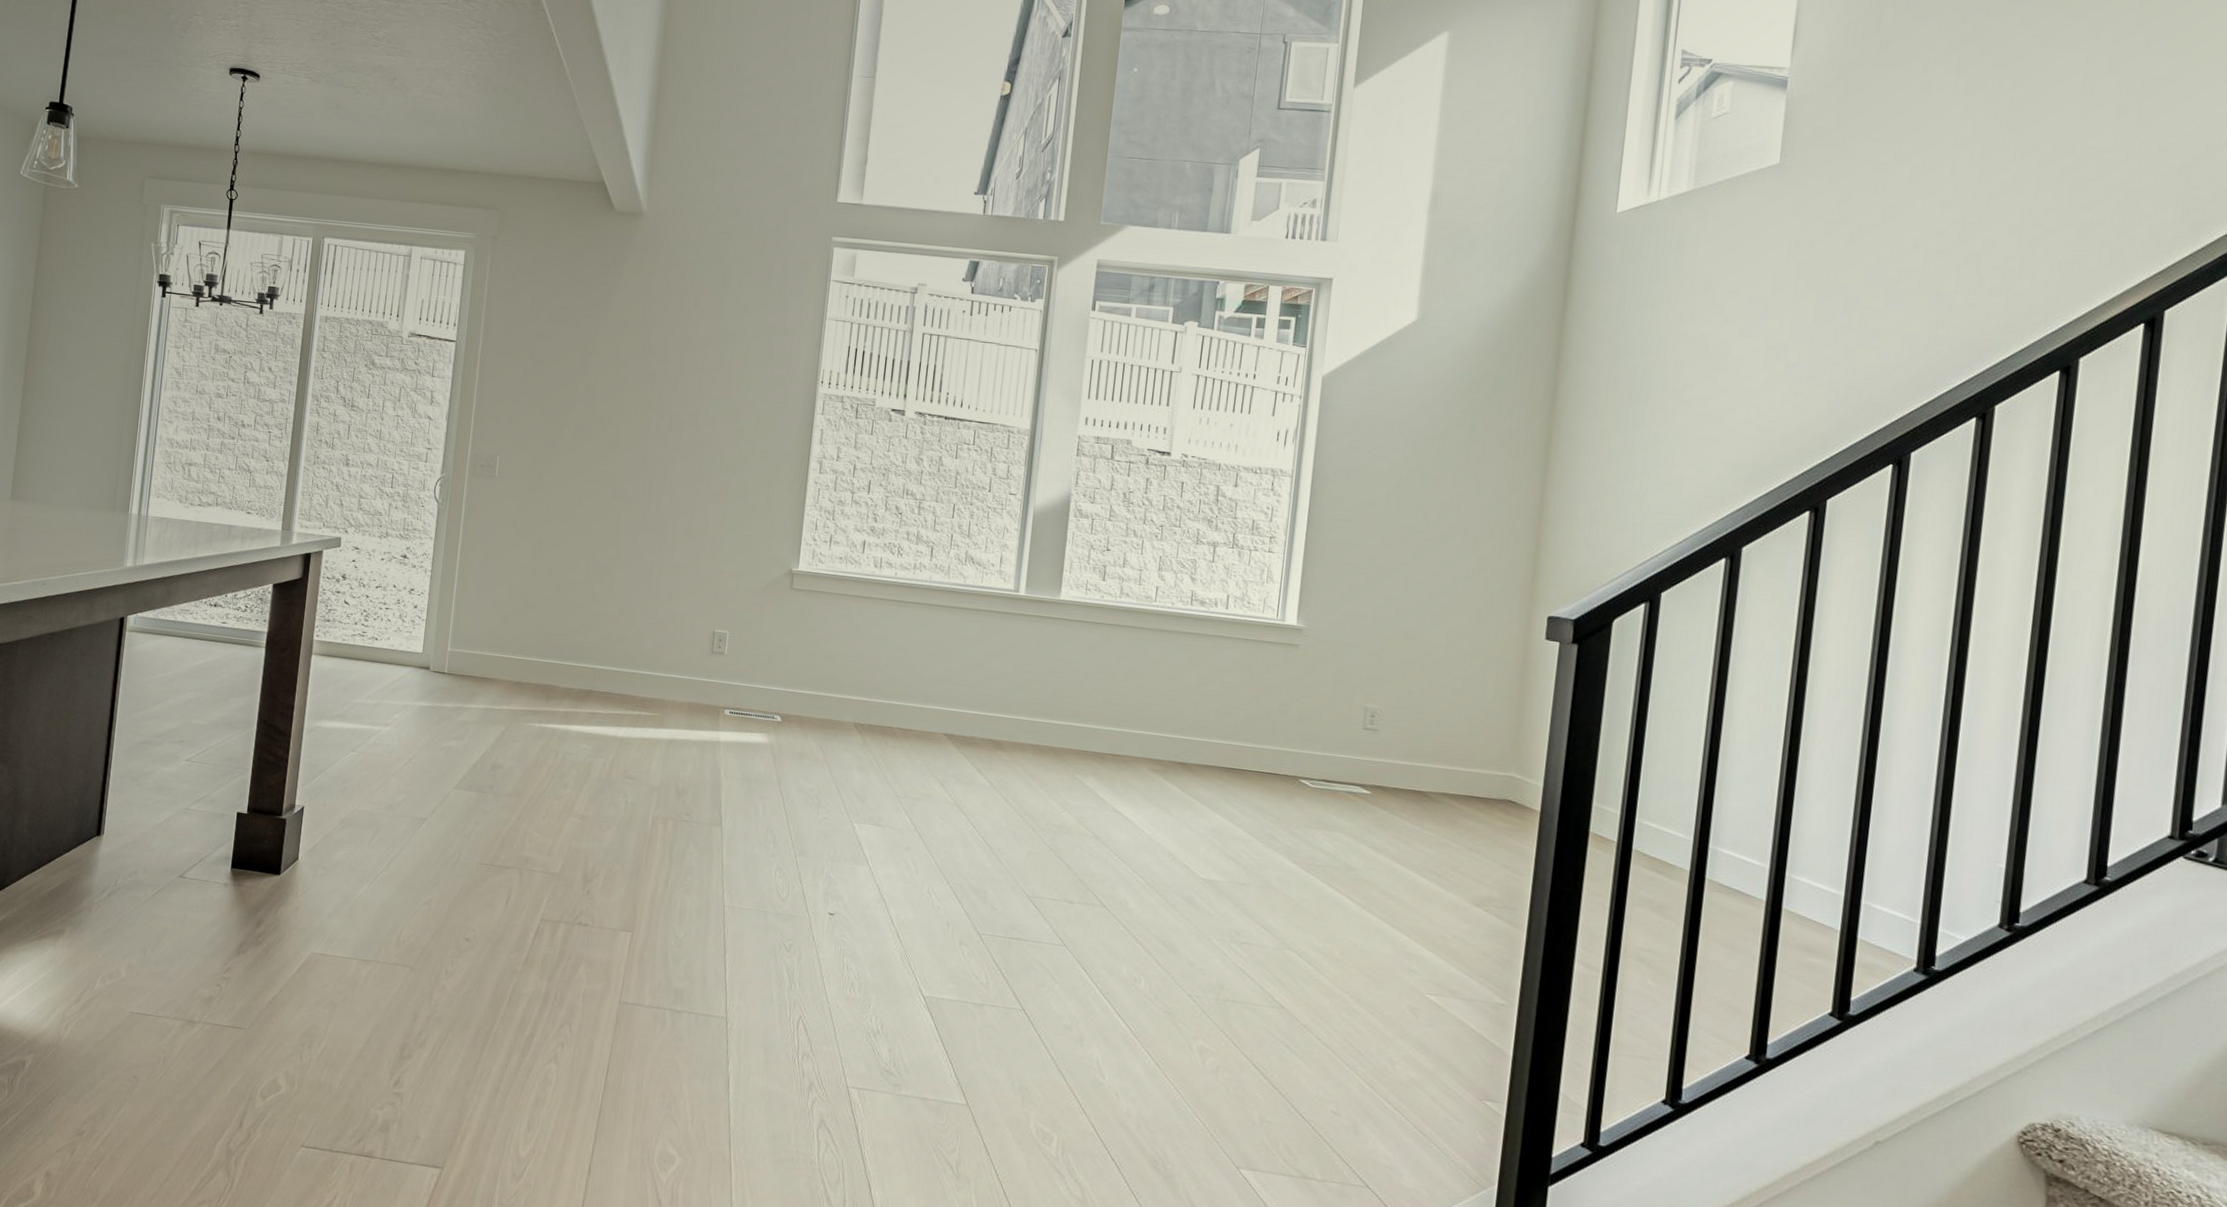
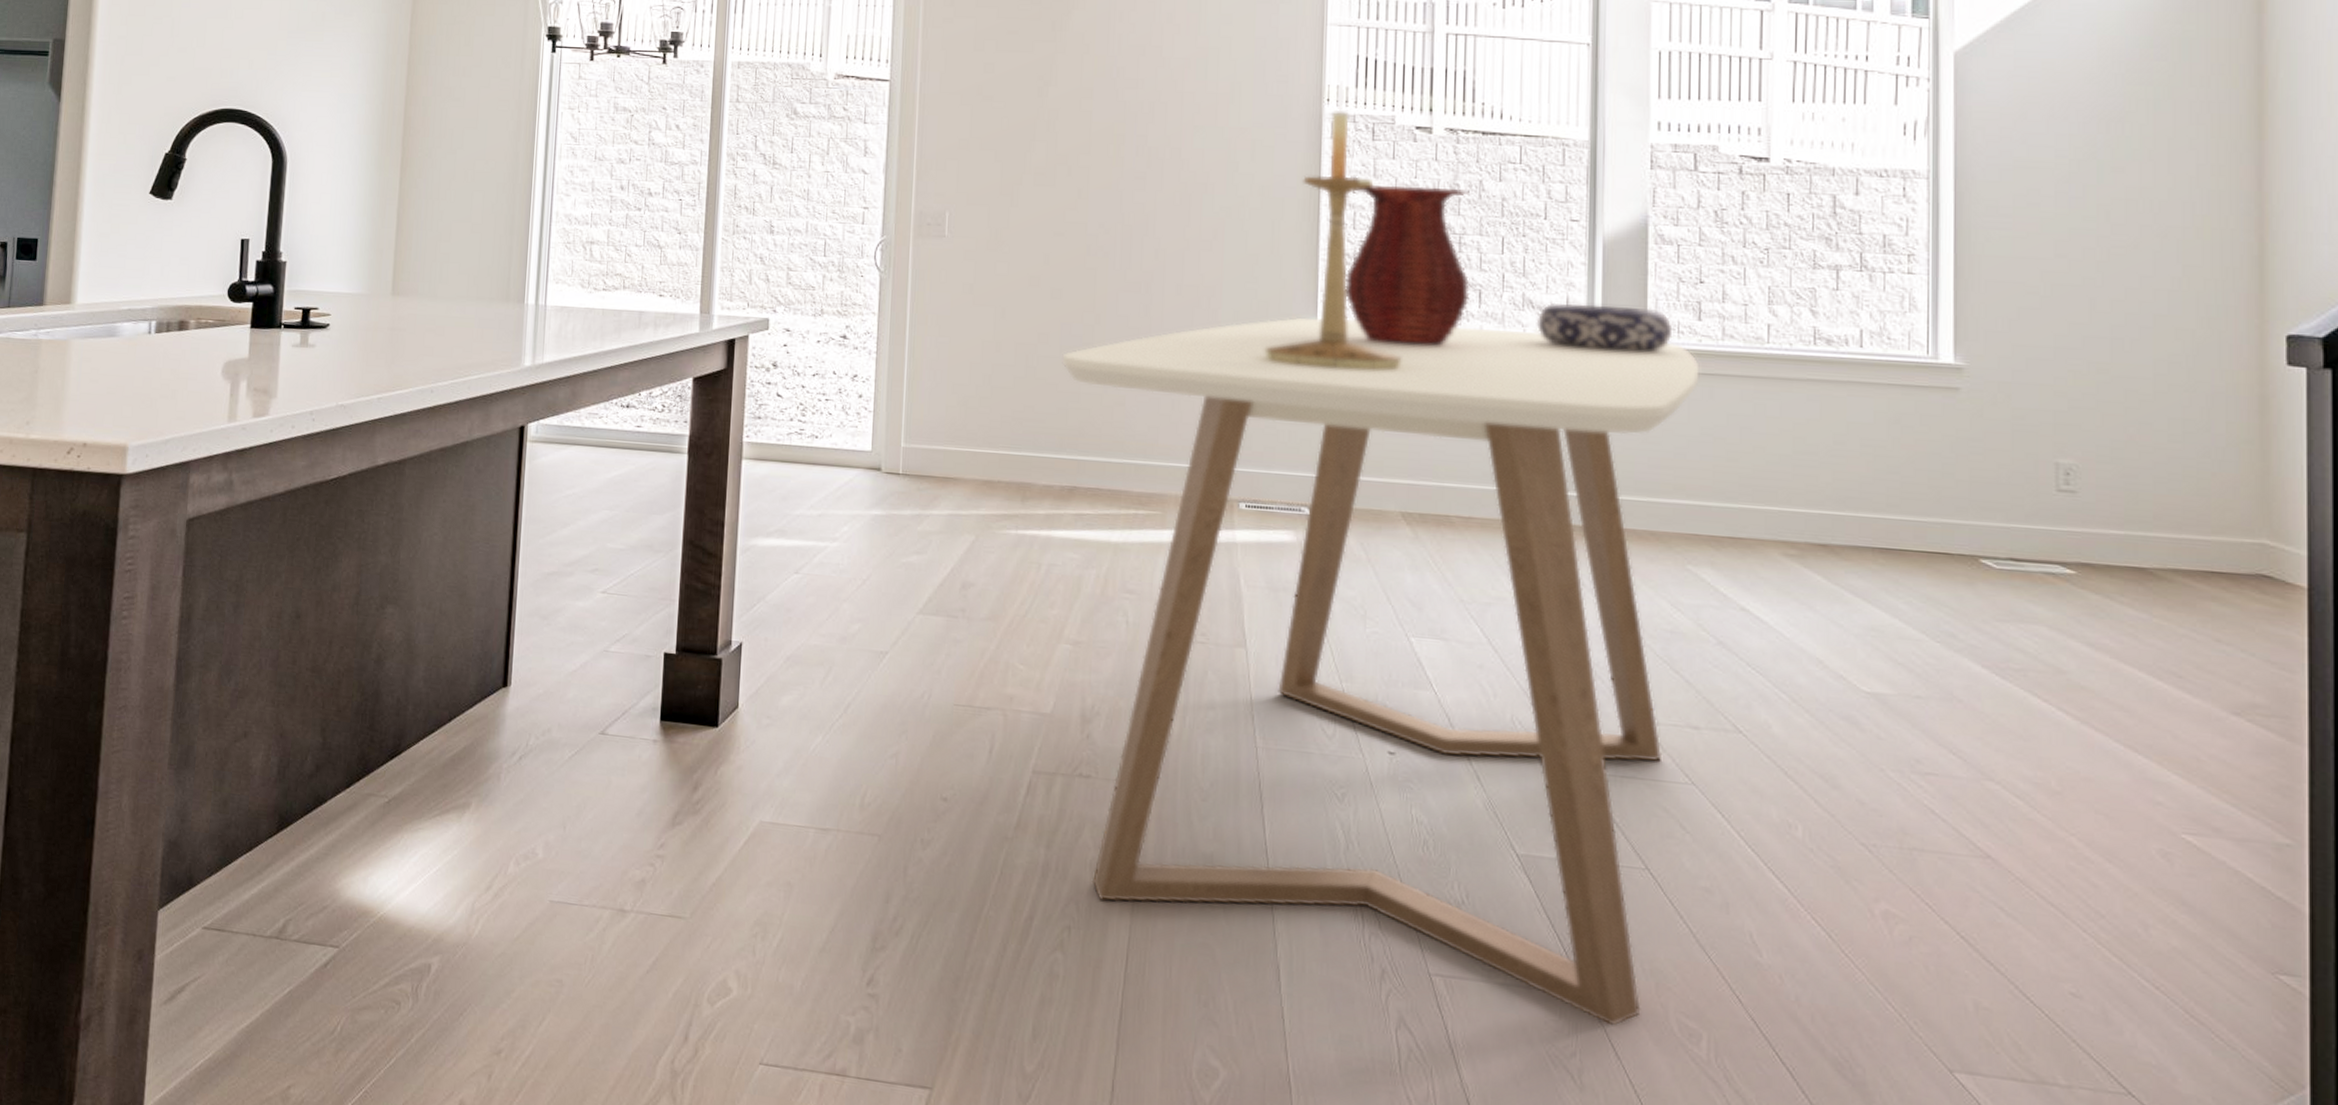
dining table: none [583,560,1100,1130] -> present [1062,317,1700,1027]
candlestick: none [754,366,865,608] -> present [1264,79,1402,371]
vase: none [823,455,931,590] -> present [1345,185,1470,346]
decorative bowl: none [974,559,1083,604] -> present [1536,302,1673,353]

